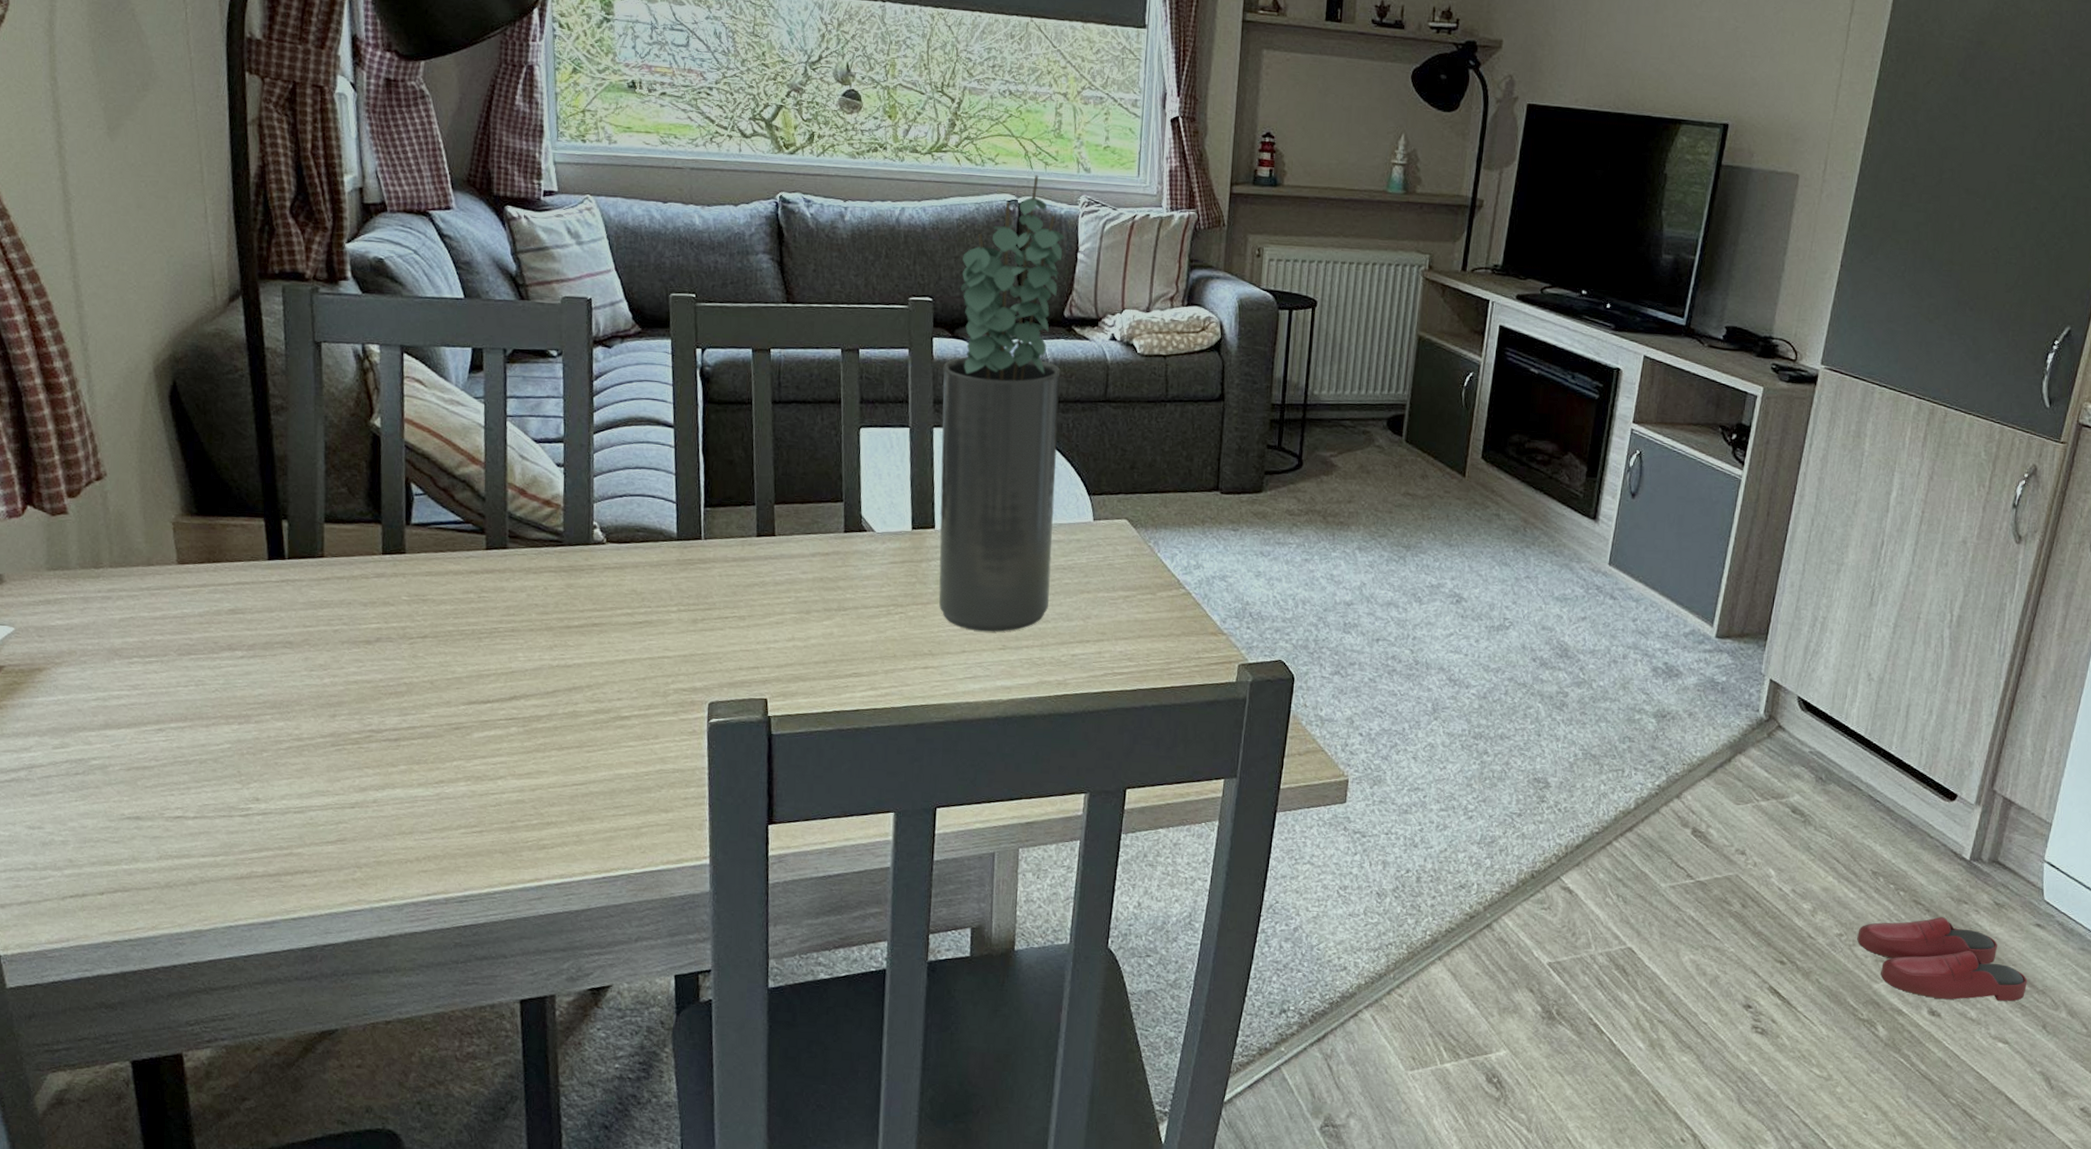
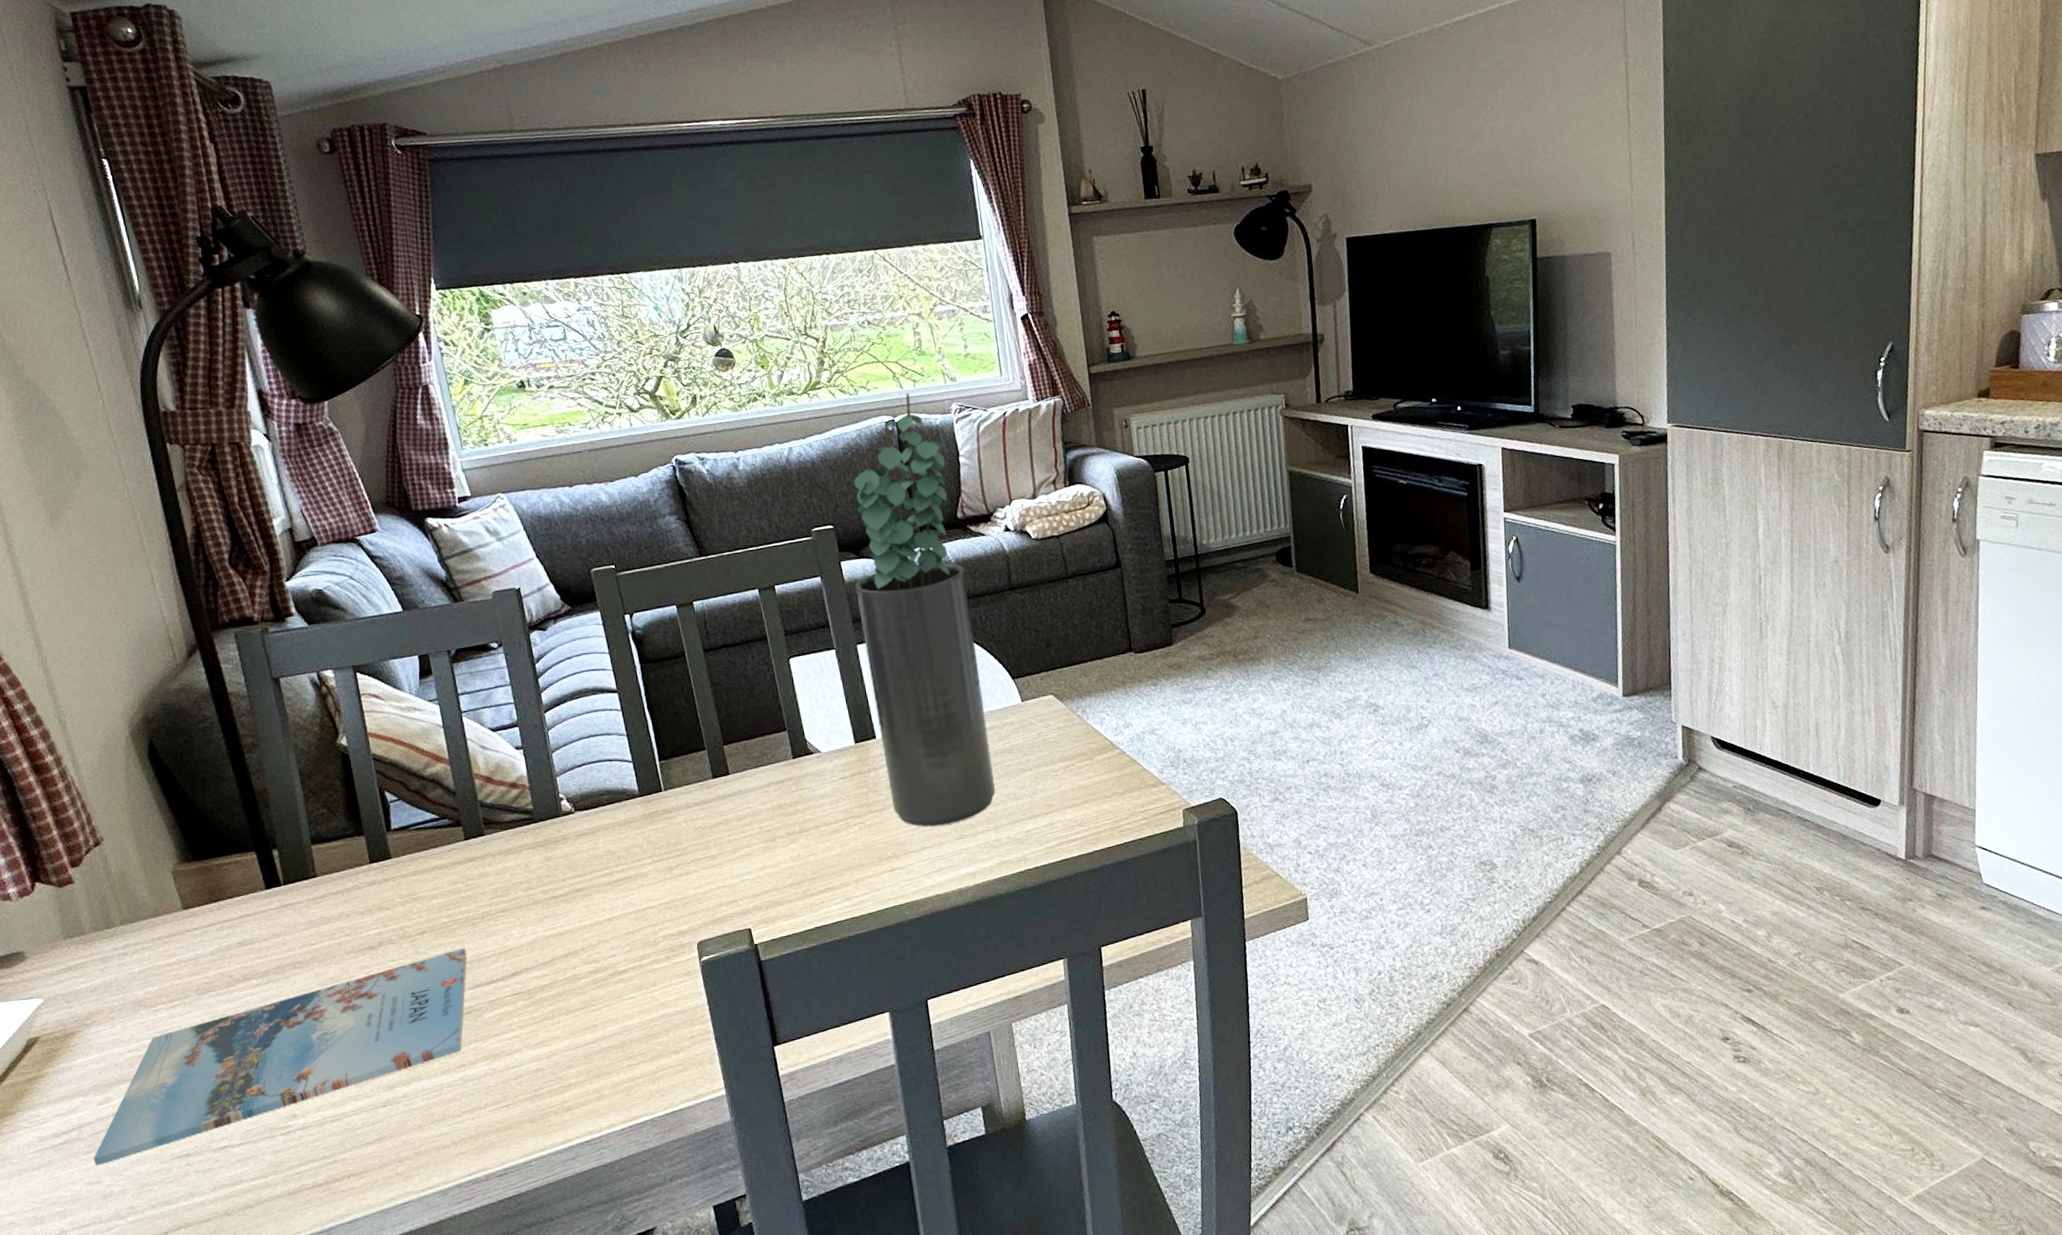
magazine: none [39,660,467,811] -> present [93,947,467,1166]
slippers: present [1857,917,2028,1001] -> none [1814,918,1985,997]

